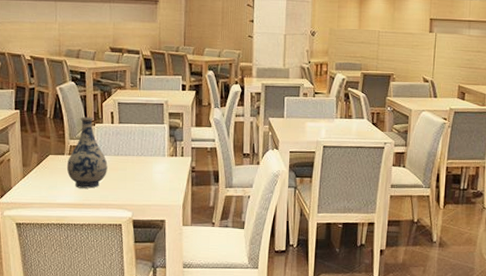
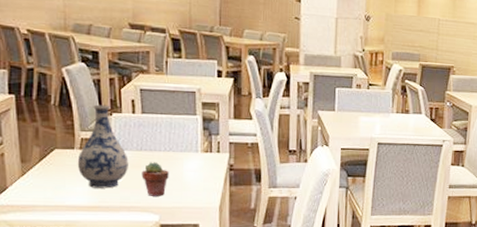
potted succulent: none [118,165,141,195] -> present [141,162,169,196]

